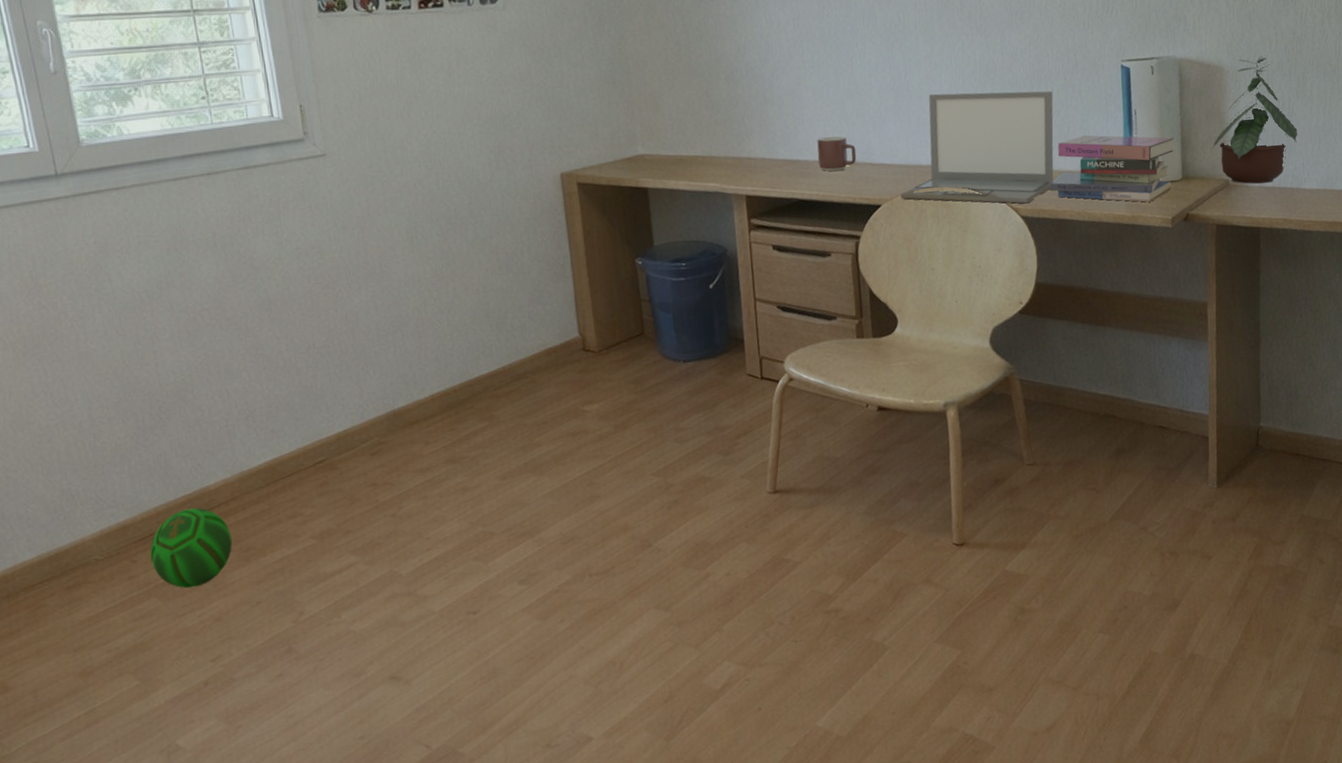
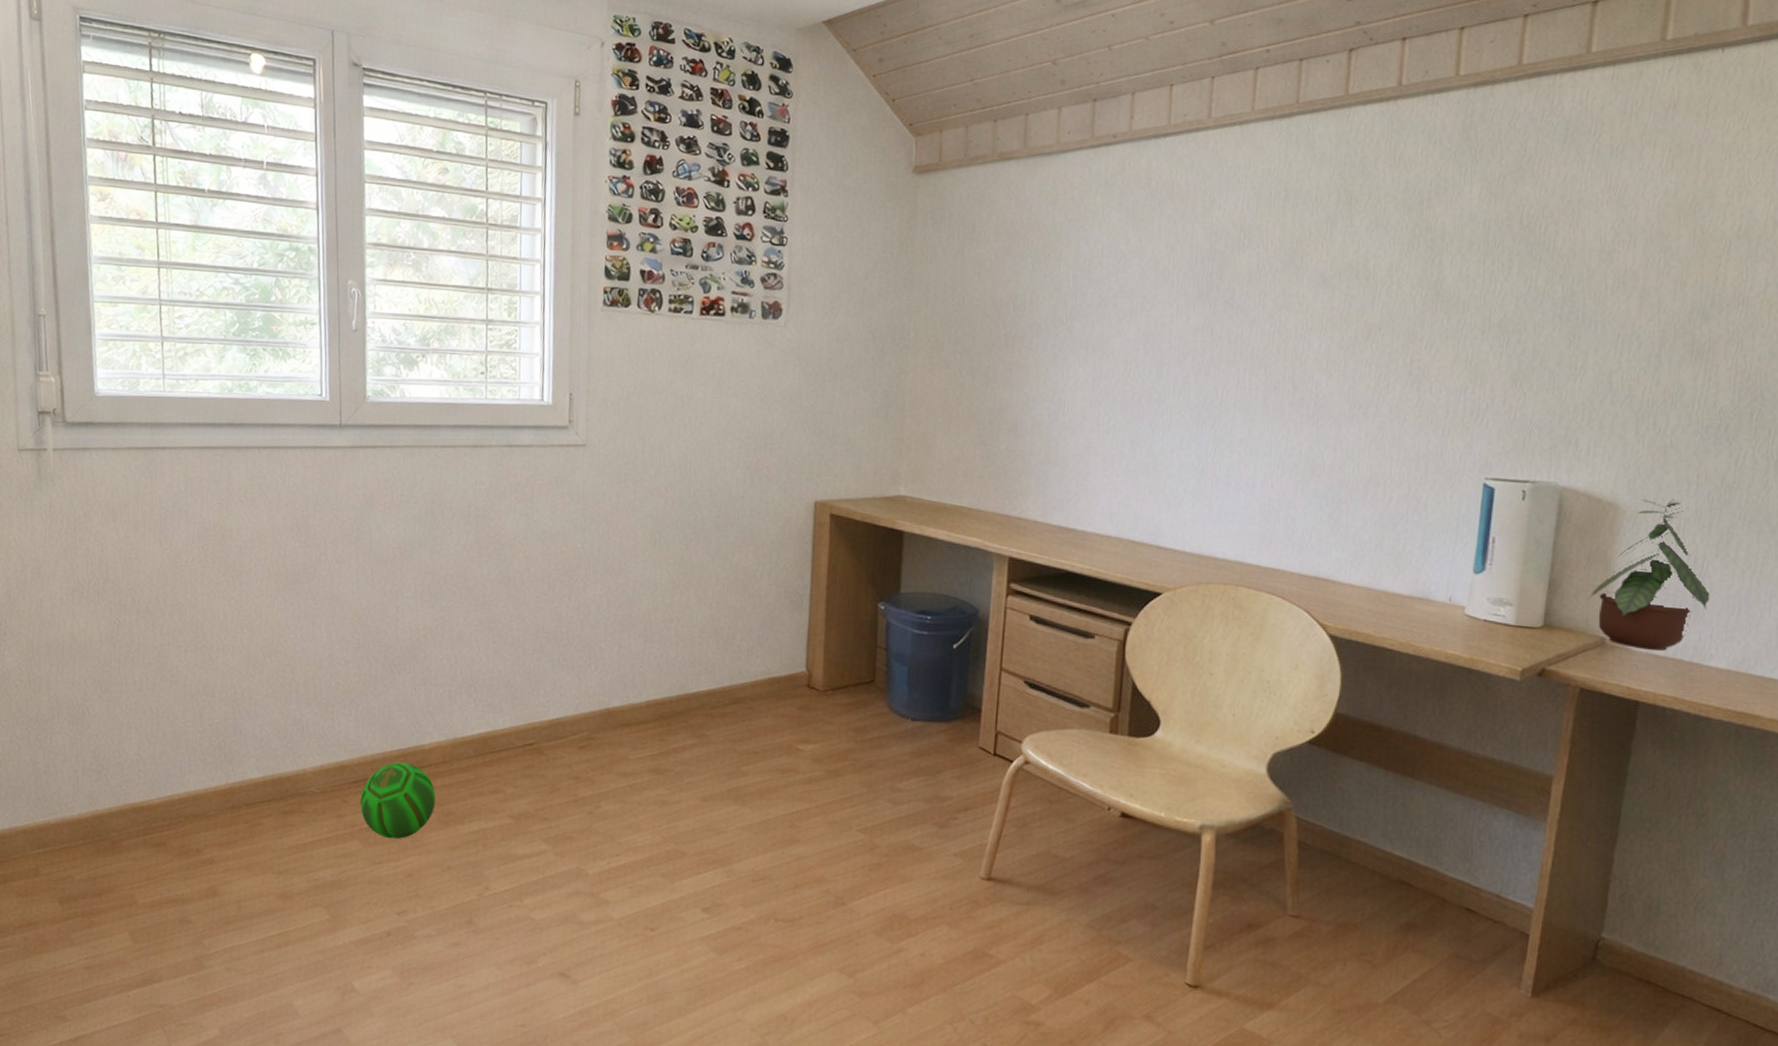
mug: present [817,136,857,171] -> none [1096,509,1143,548]
laptop: present [900,90,1054,204] -> none [1185,481,1391,622]
books: present [1049,135,1174,203] -> none [1369,556,1539,646]

